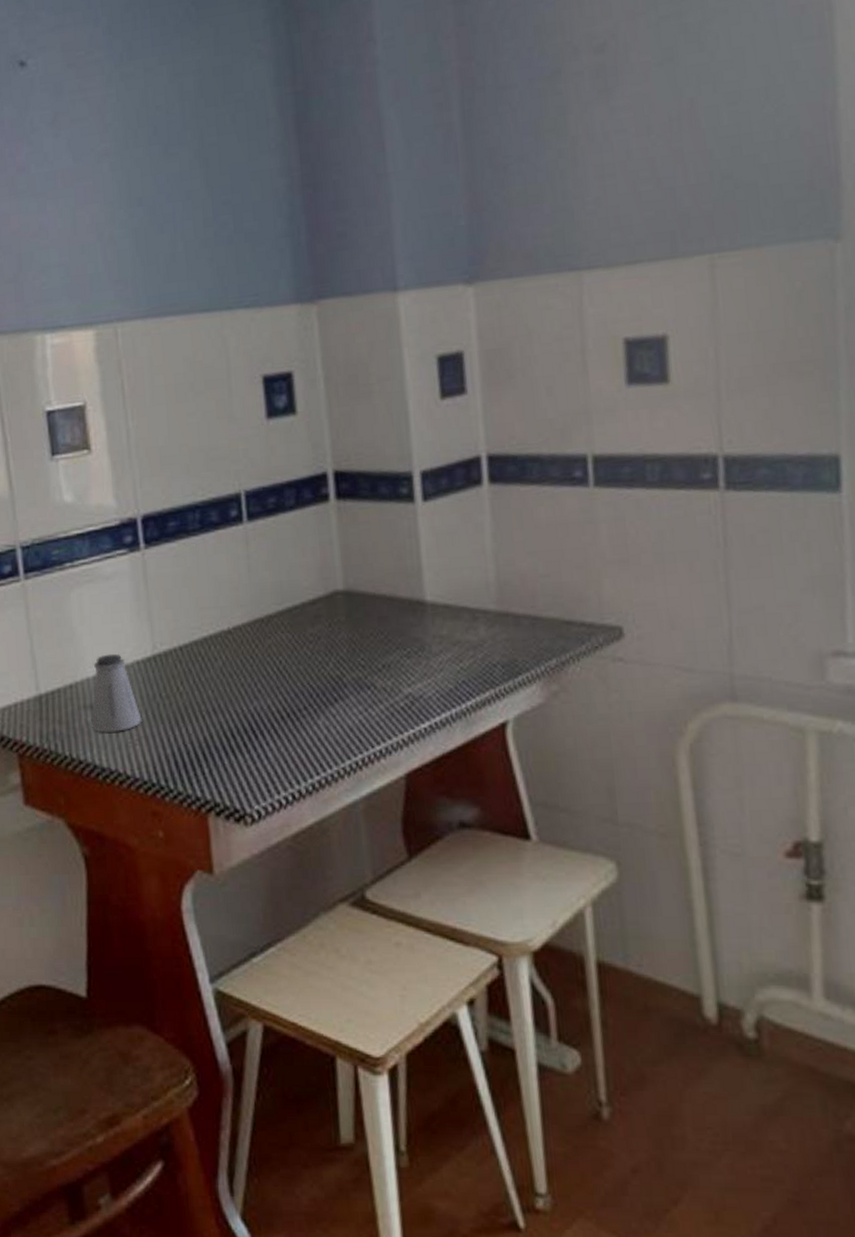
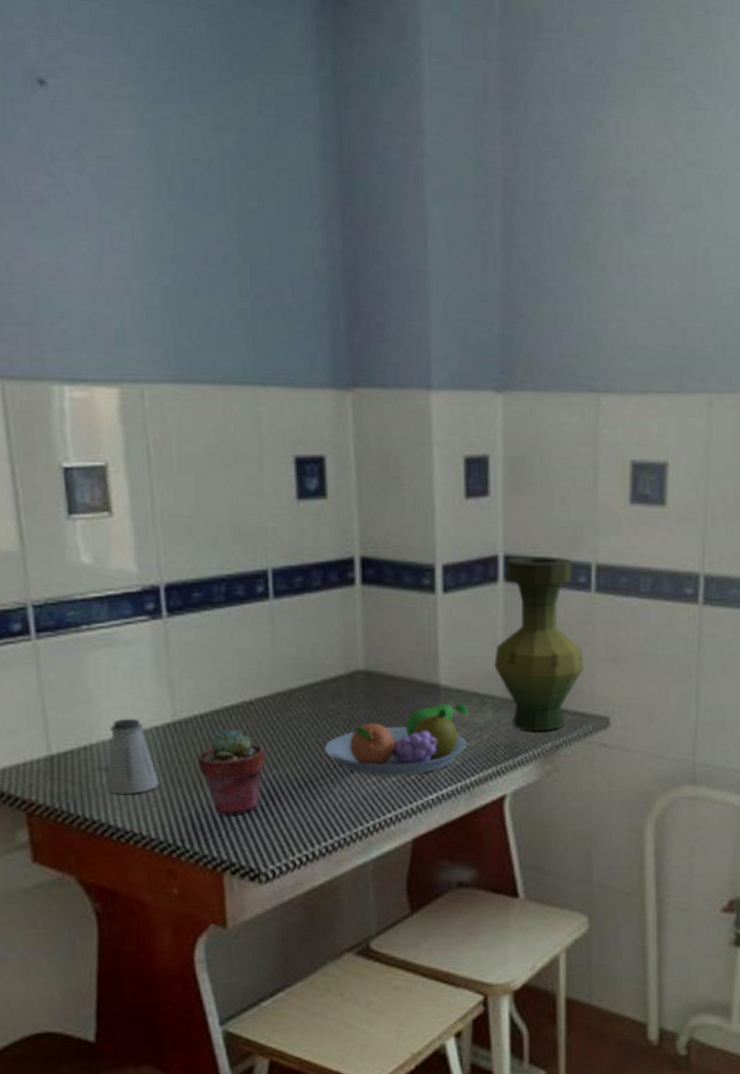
potted succulent: none [178,659,247,752] -> present [197,728,266,815]
fruit bowl: none [306,621,460,704] -> present [325,703,468,776]
vase: none [483,451,588,647] -> present [493,555,585,731]

